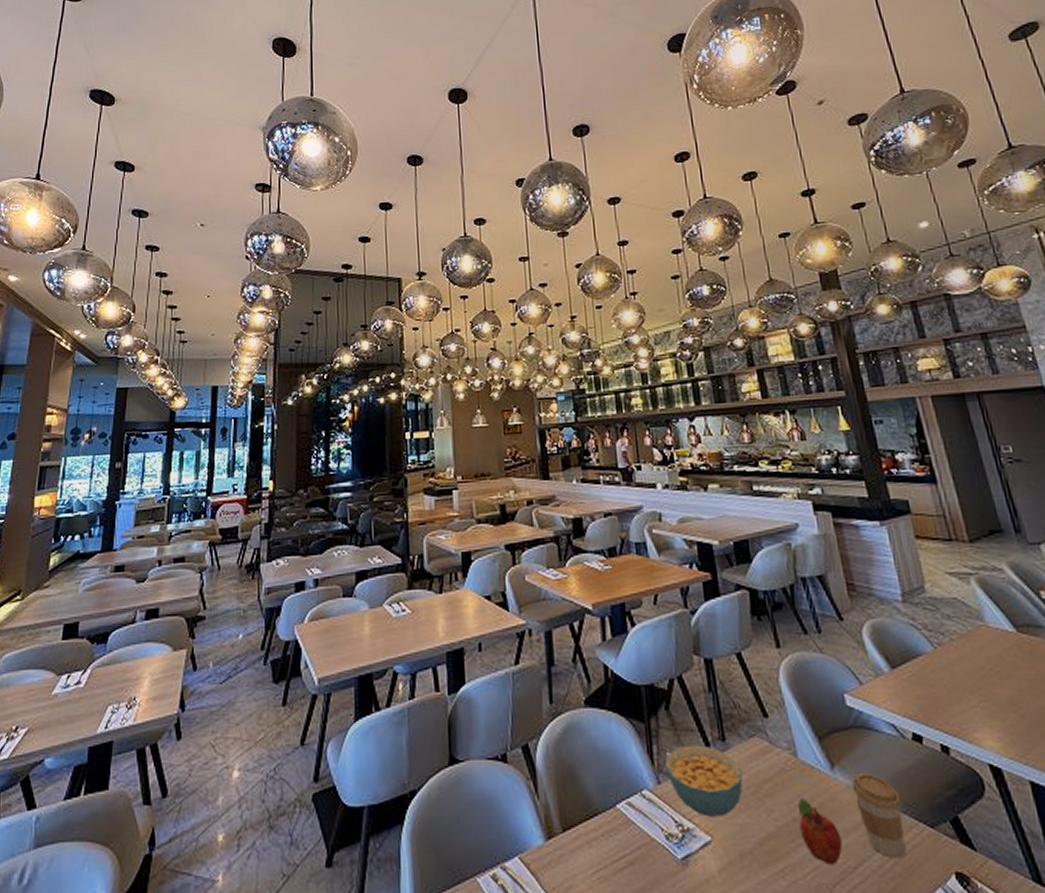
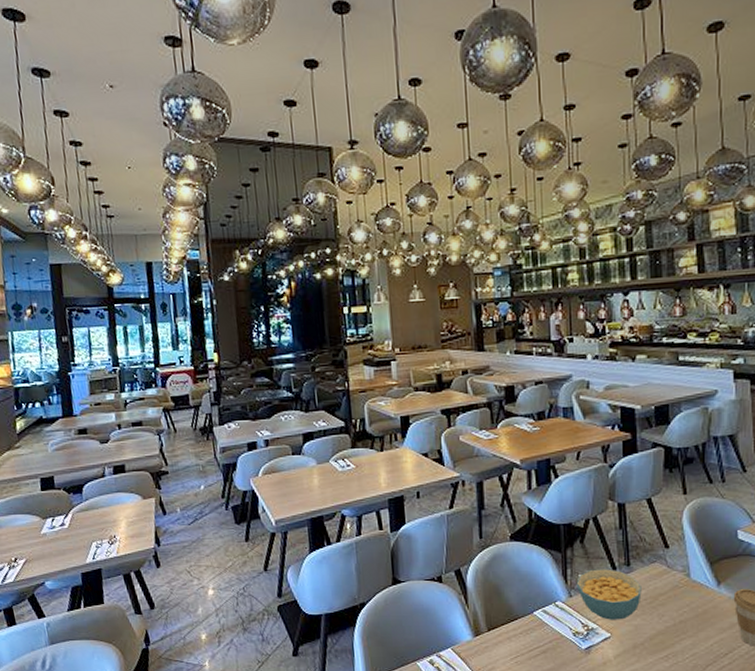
fruit: present [797,798,843,865] -> none [685,607,719,652]

